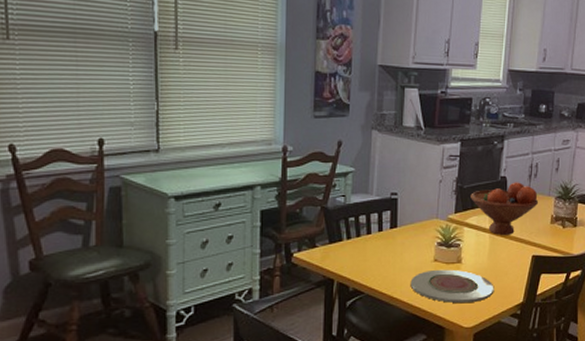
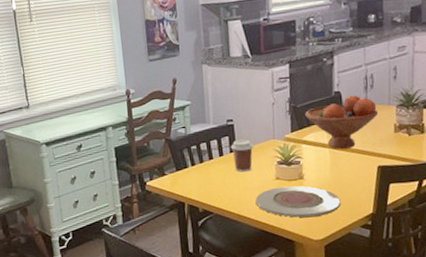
coffee cup: none [391,215,415,251] -> present [230,139,254,172]

